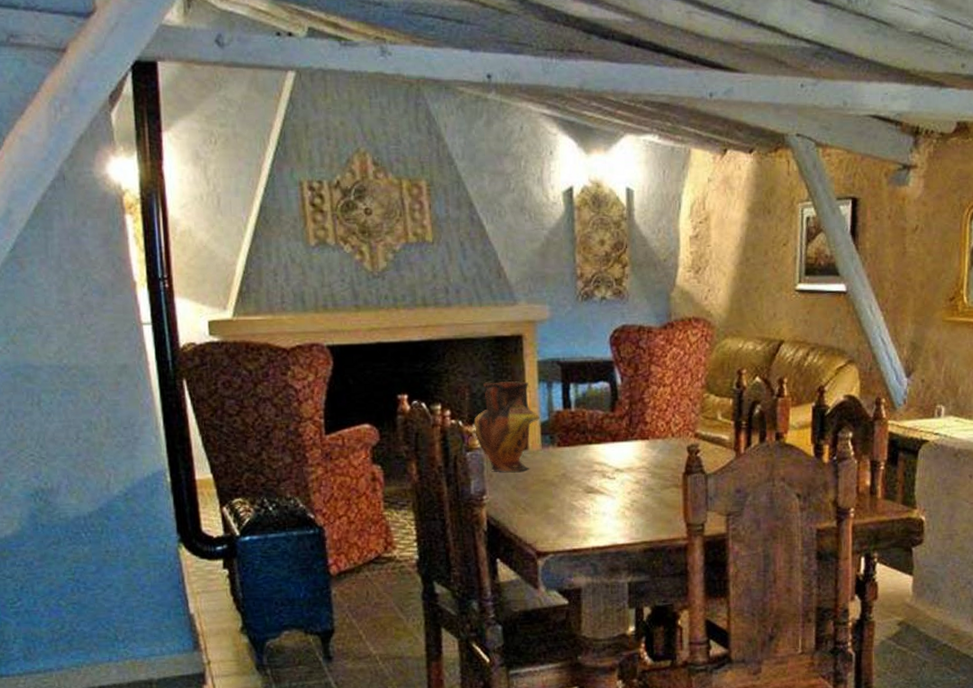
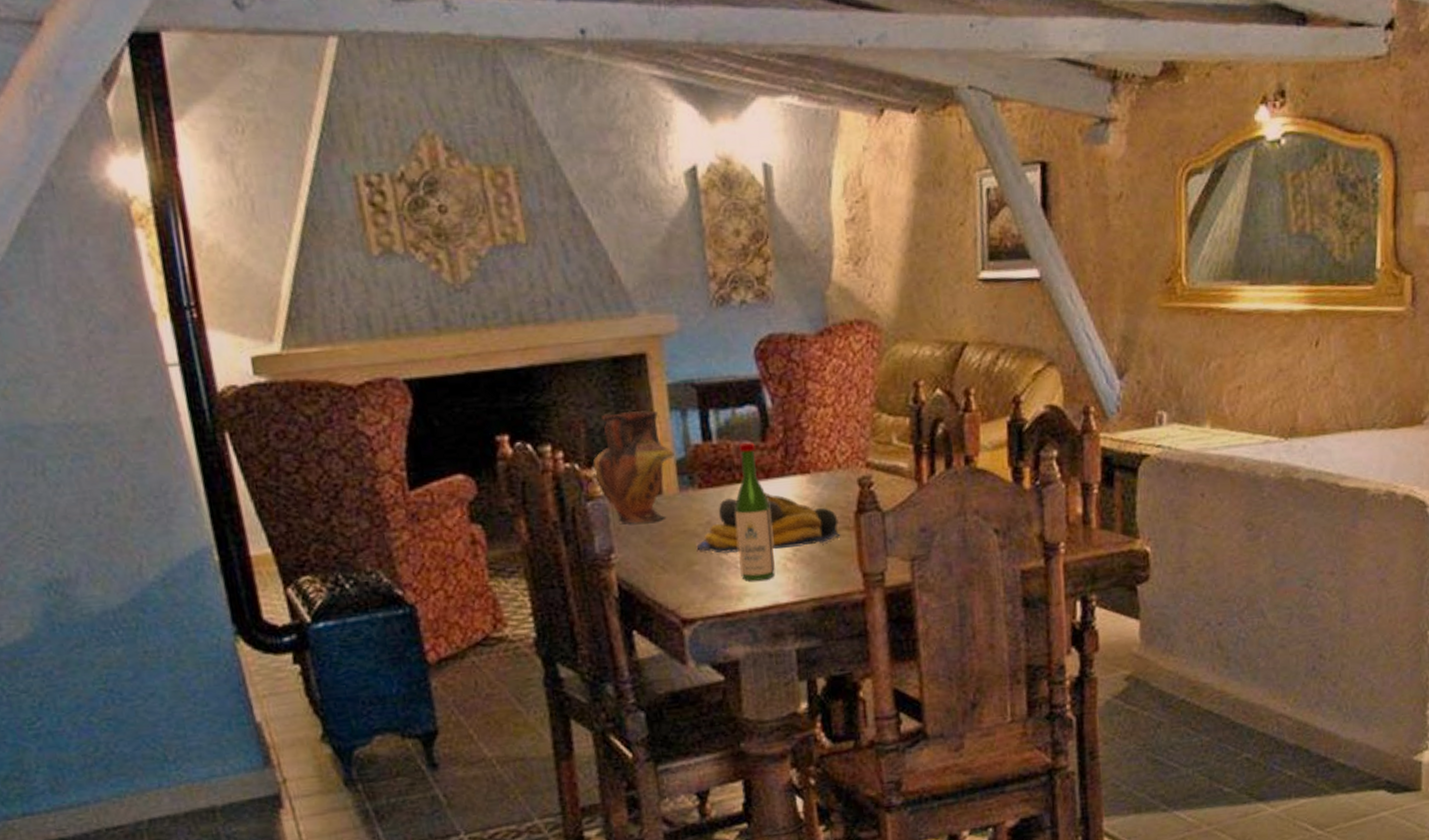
fruit bowl: none [554,453,671,500] -> present [697,492,841,554]
wine bottle: none [585,411,615,524] -> present [734,442,775,581]

